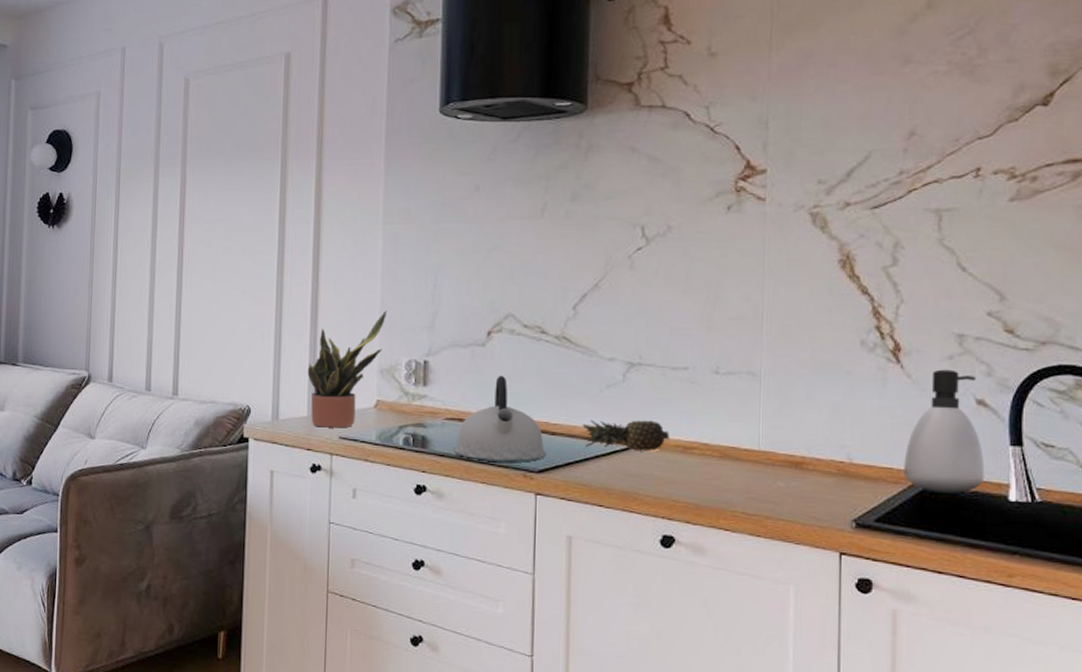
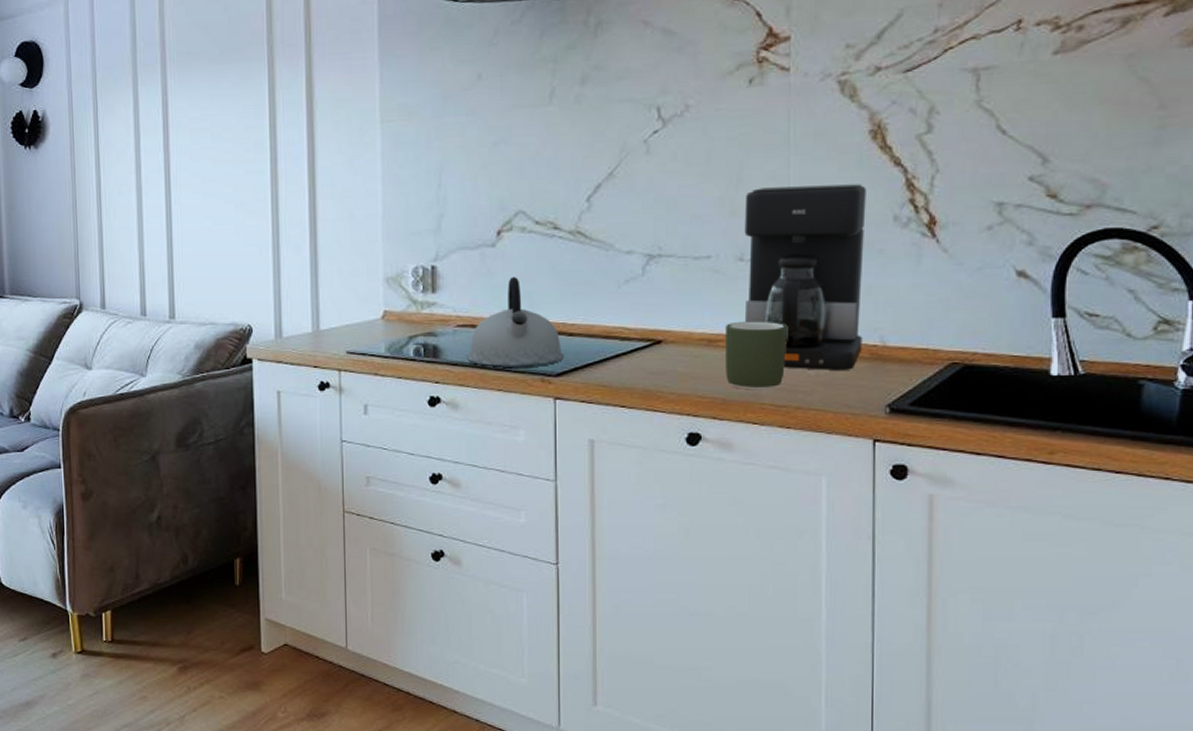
potted plant: present [307,311,388,428] -> none [309,215,390,343]
fruit: present [582,419,669,452] -> none [601,314,693,348]
mug: none [699,431,760,498] -> present [726,321,788,390]
coffee maker: none [718,307,835,484] -> present [744,184,866,370]
soap dispenser: present [904,369,985,494] -> none [940,241,1026,372]

